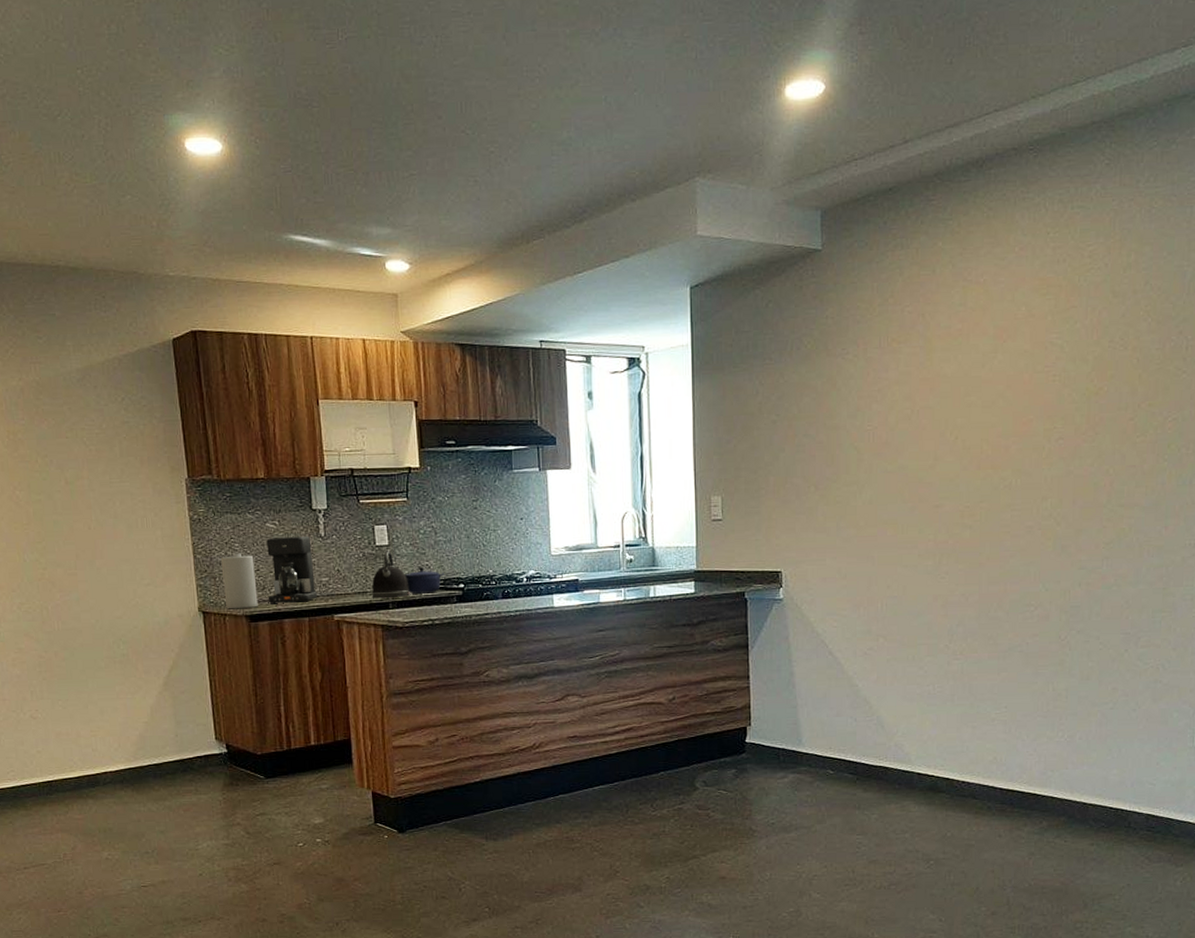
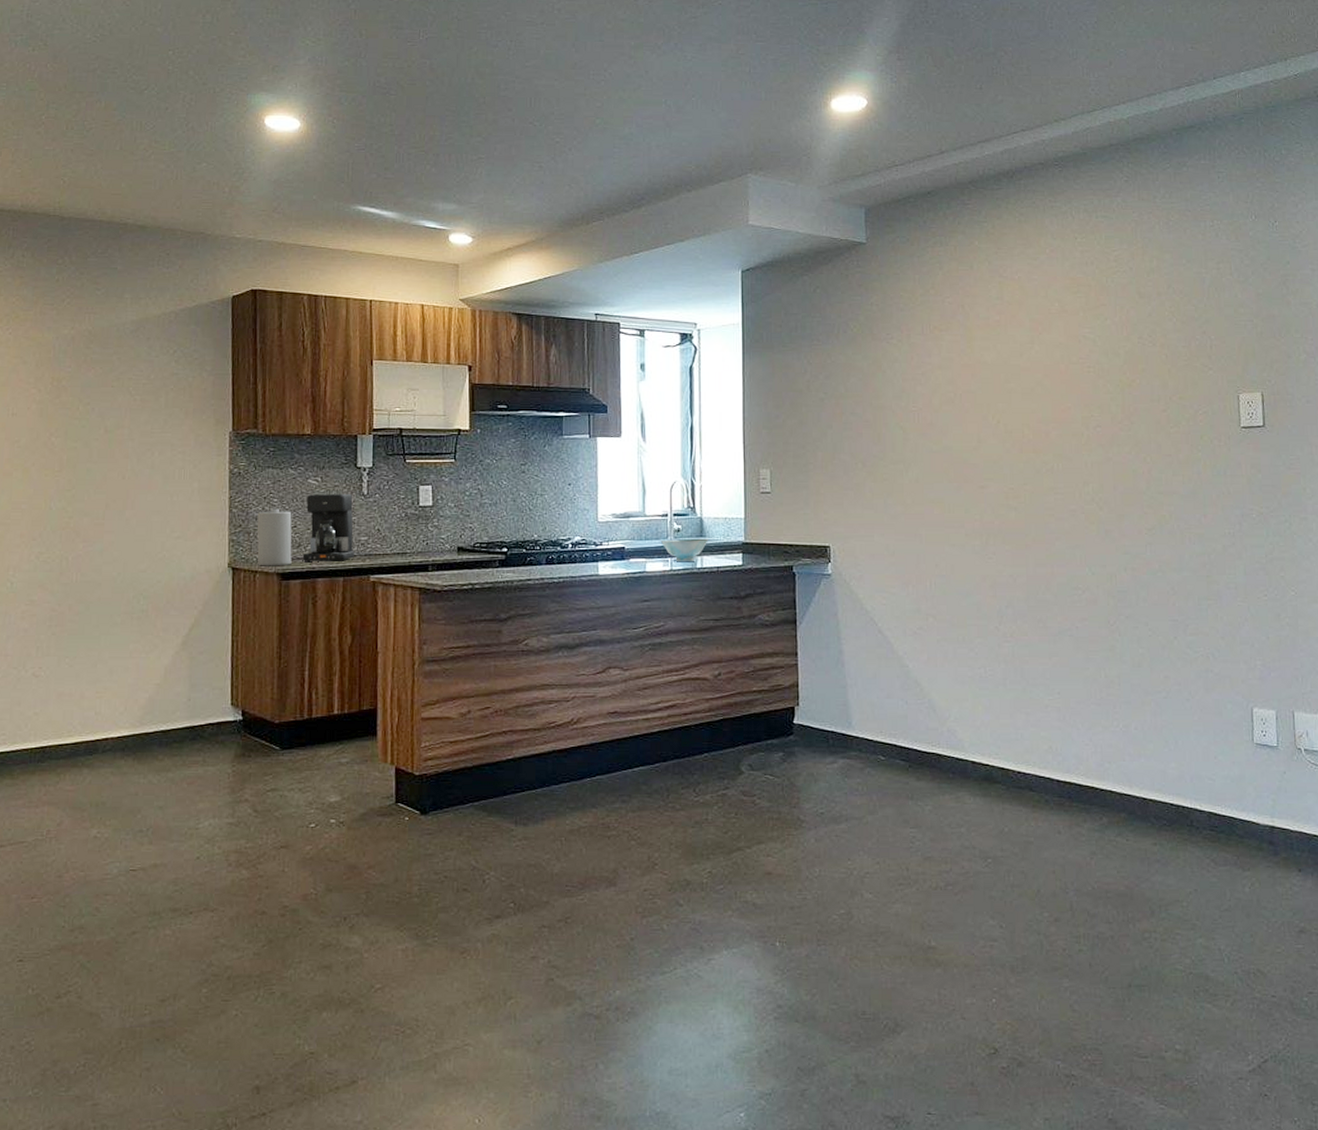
kettle: present [371,551,410,598] -> none [411,511,451,559]
cooking pot: present [404,567,445,594] -> none [446,530,489,557]
bowl: none [613,567,661,592] -> present [660,538,708,562]

